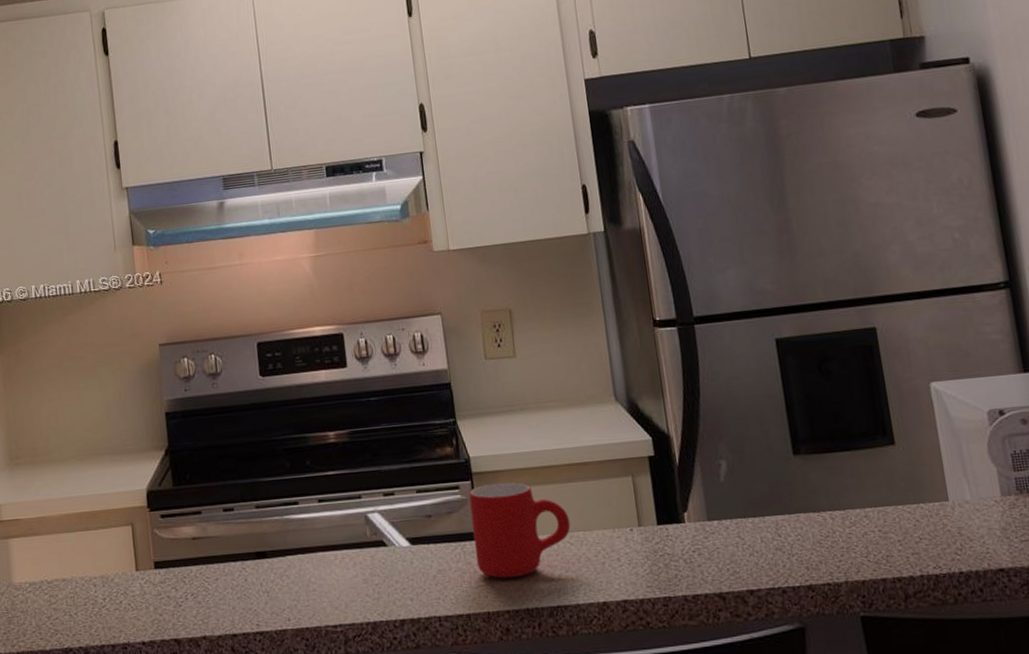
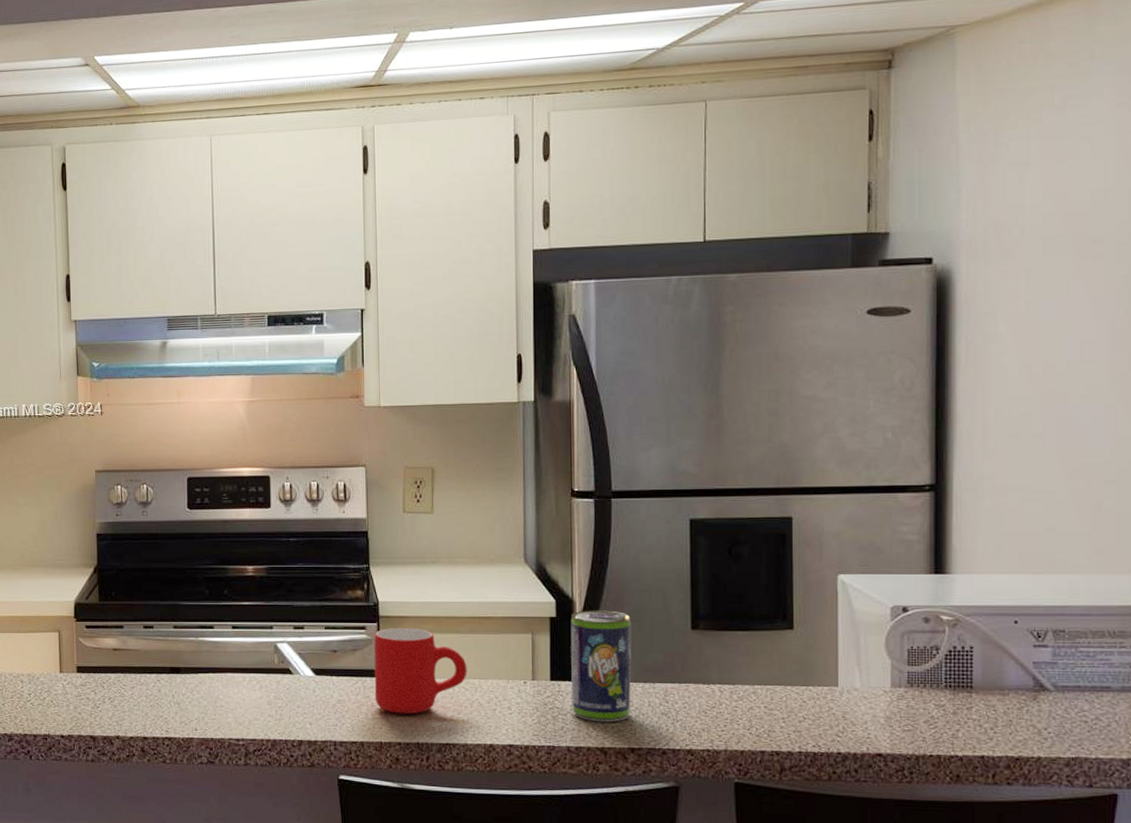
beverage can: none [670,443,744,565] -> present [570,610,632,722]

